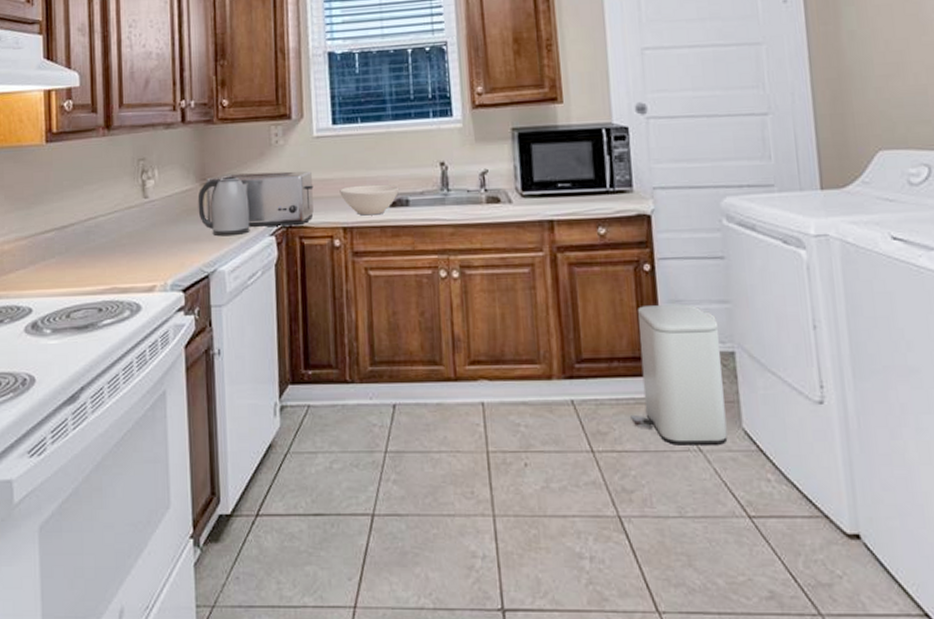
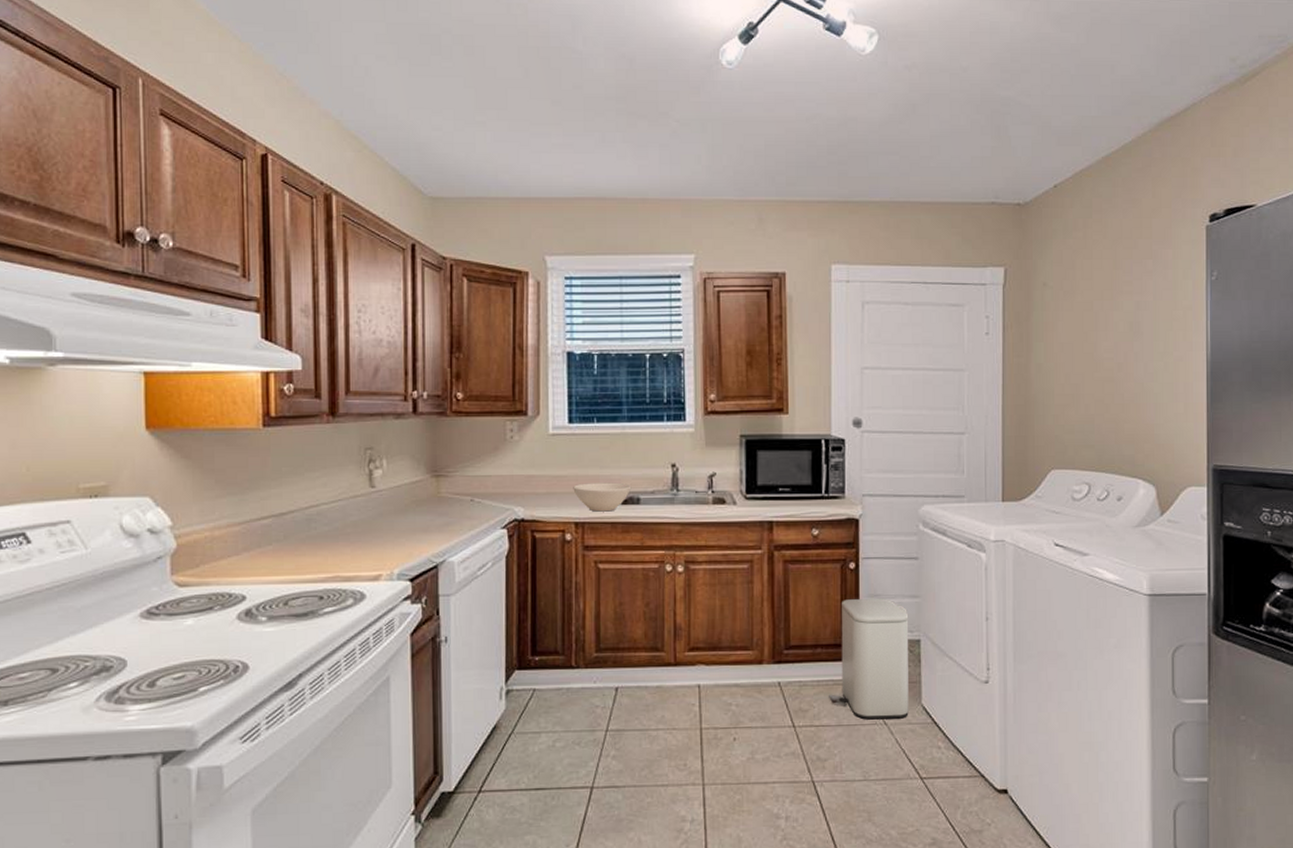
kettle: present [197,176,250,237] -> none [428,469,482,528]
toaster: present [206,170,314,227] -> none [437,466,547,520]

